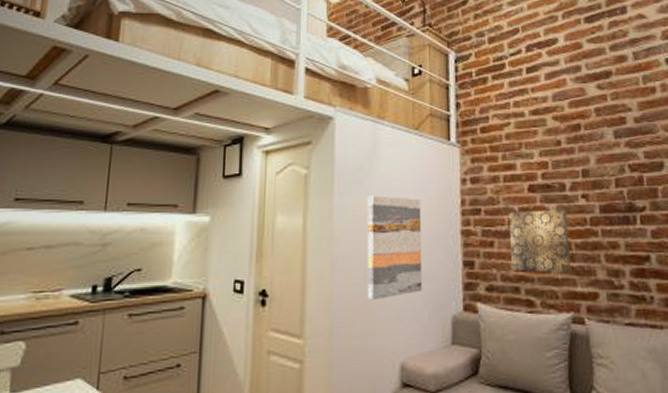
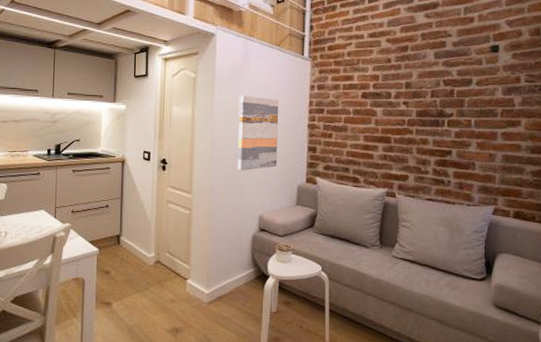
wall art: present [509,209,571,273] -> none [344,112,390,159]

